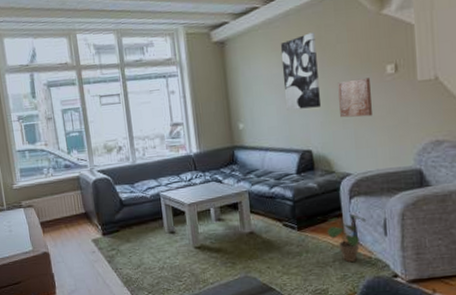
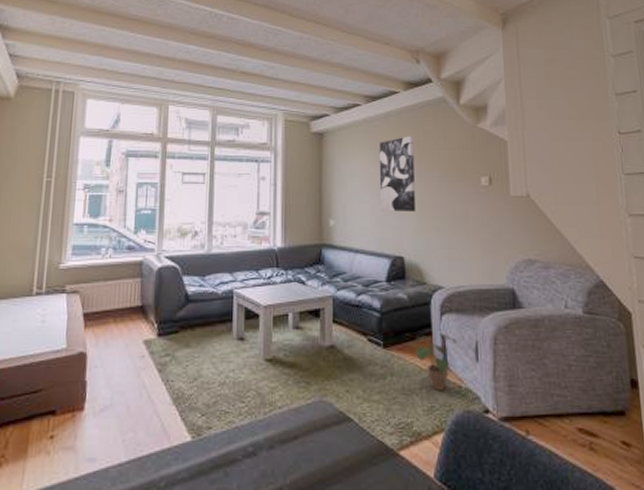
wall art: present [338,77,372,118] -> none [434,187,466,227]

